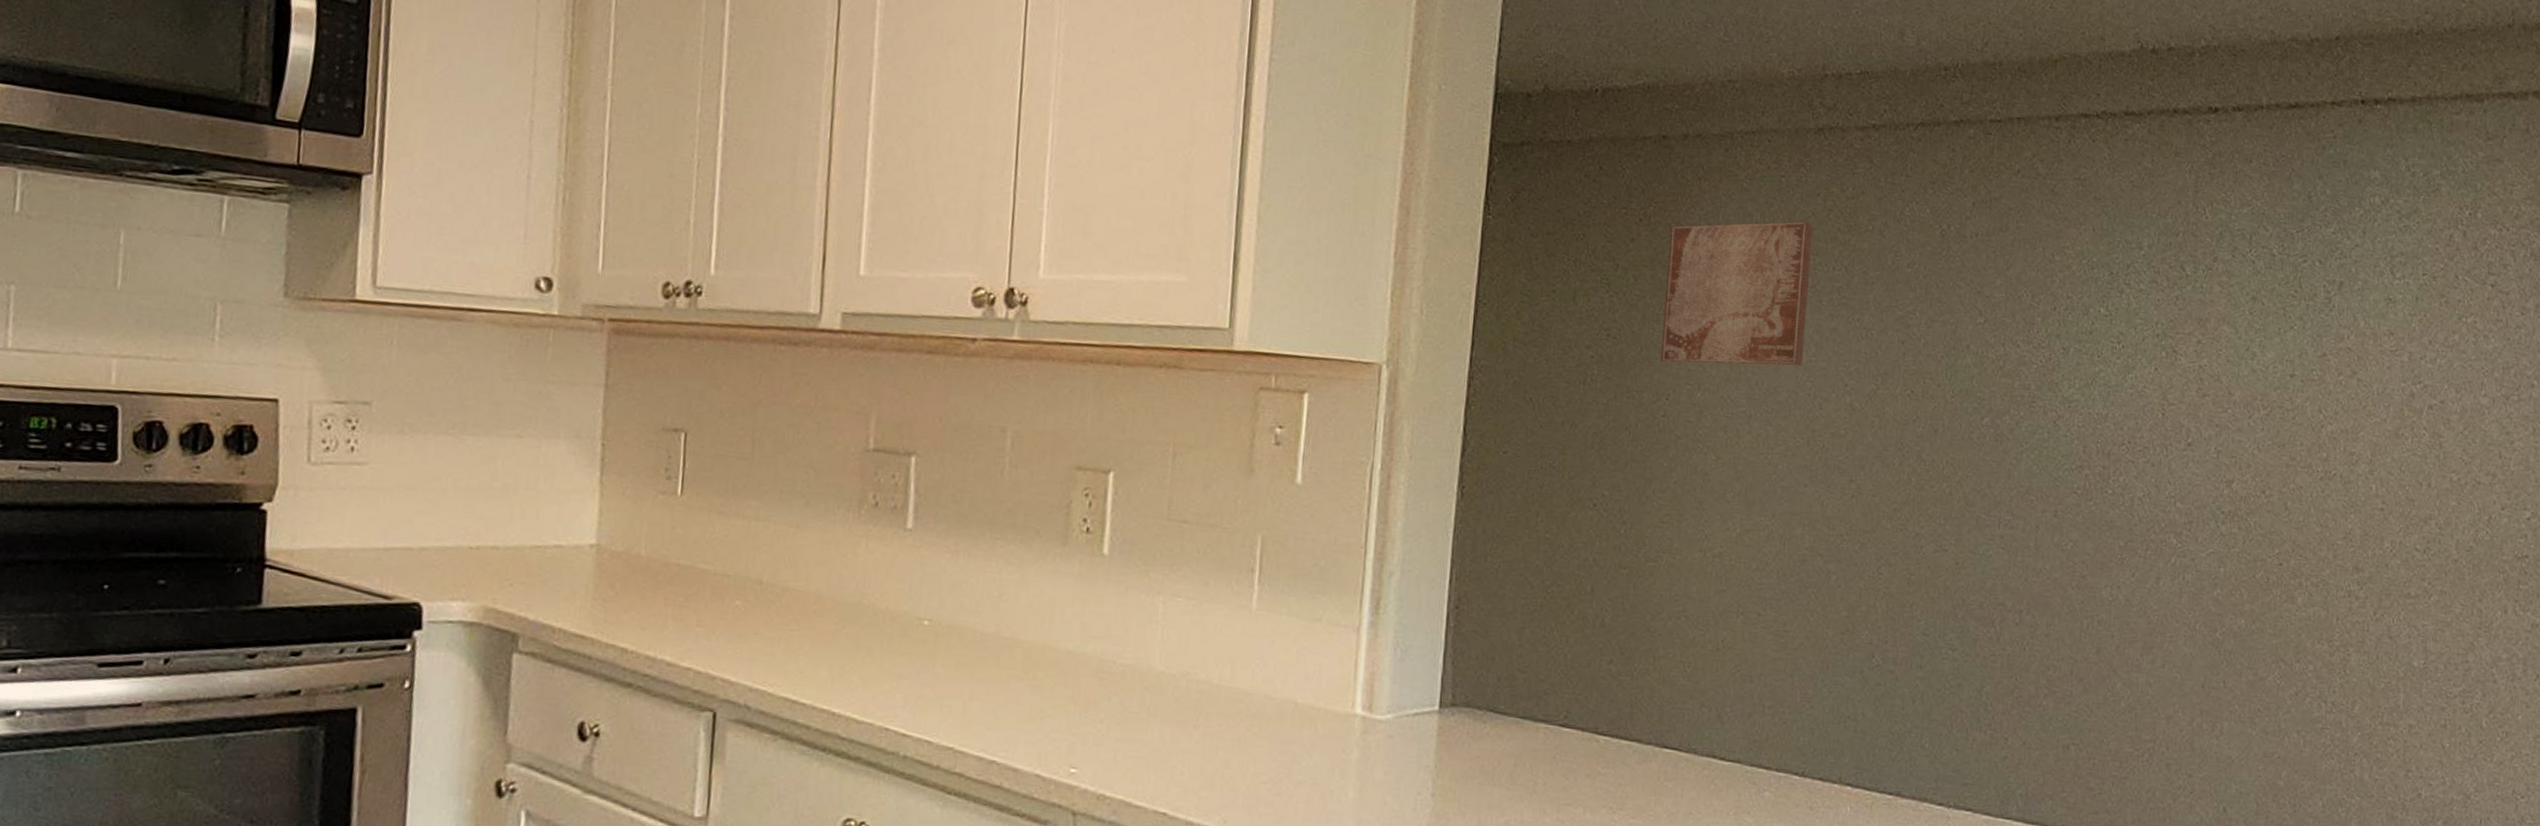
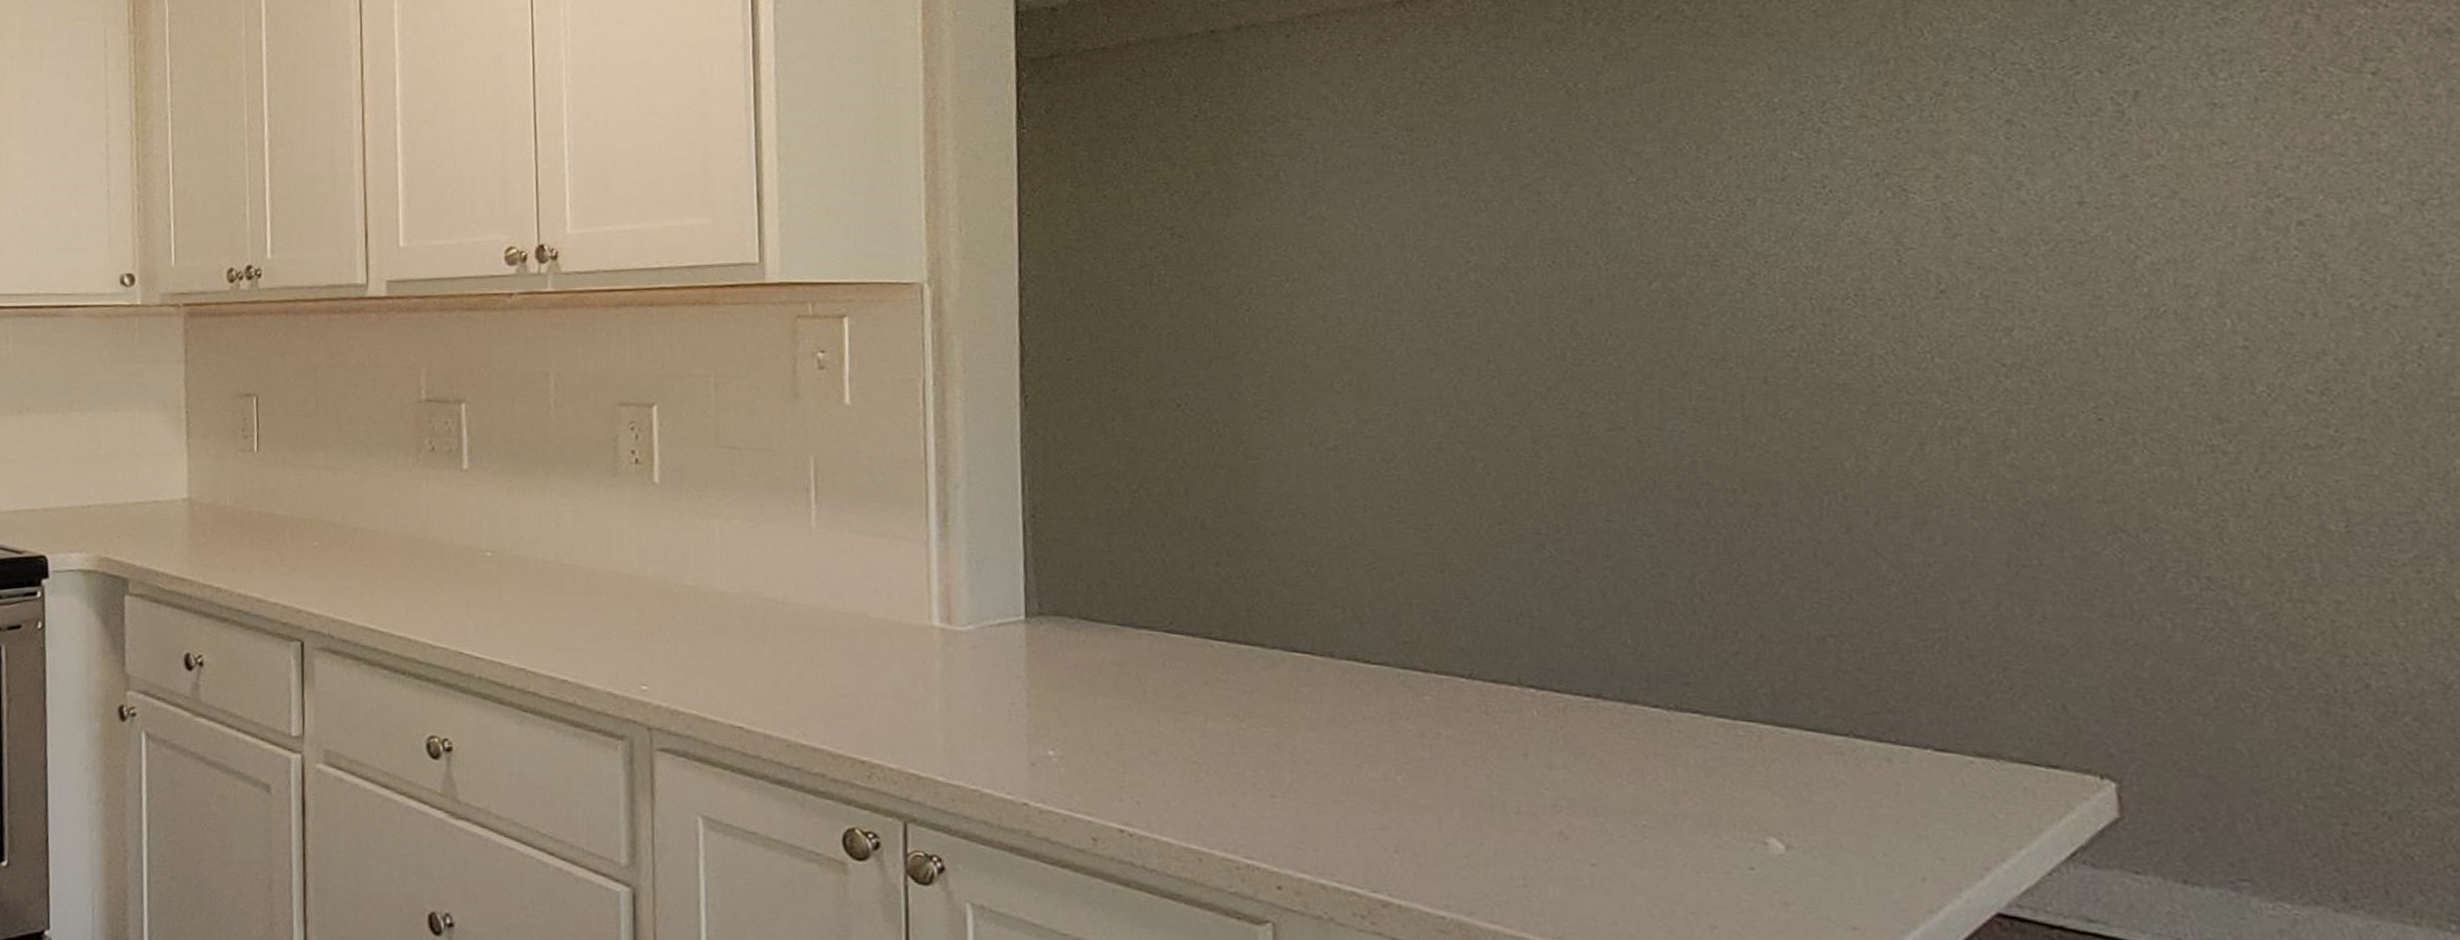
wall art: present [1660,221,1814,367] -> none [1231,97,1411,257]

